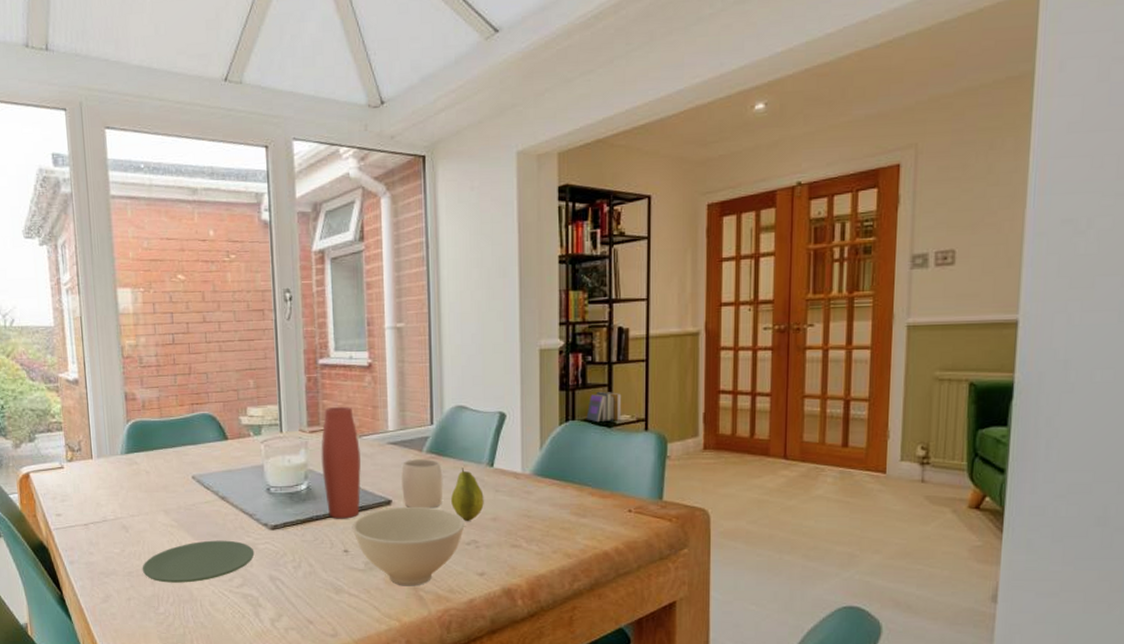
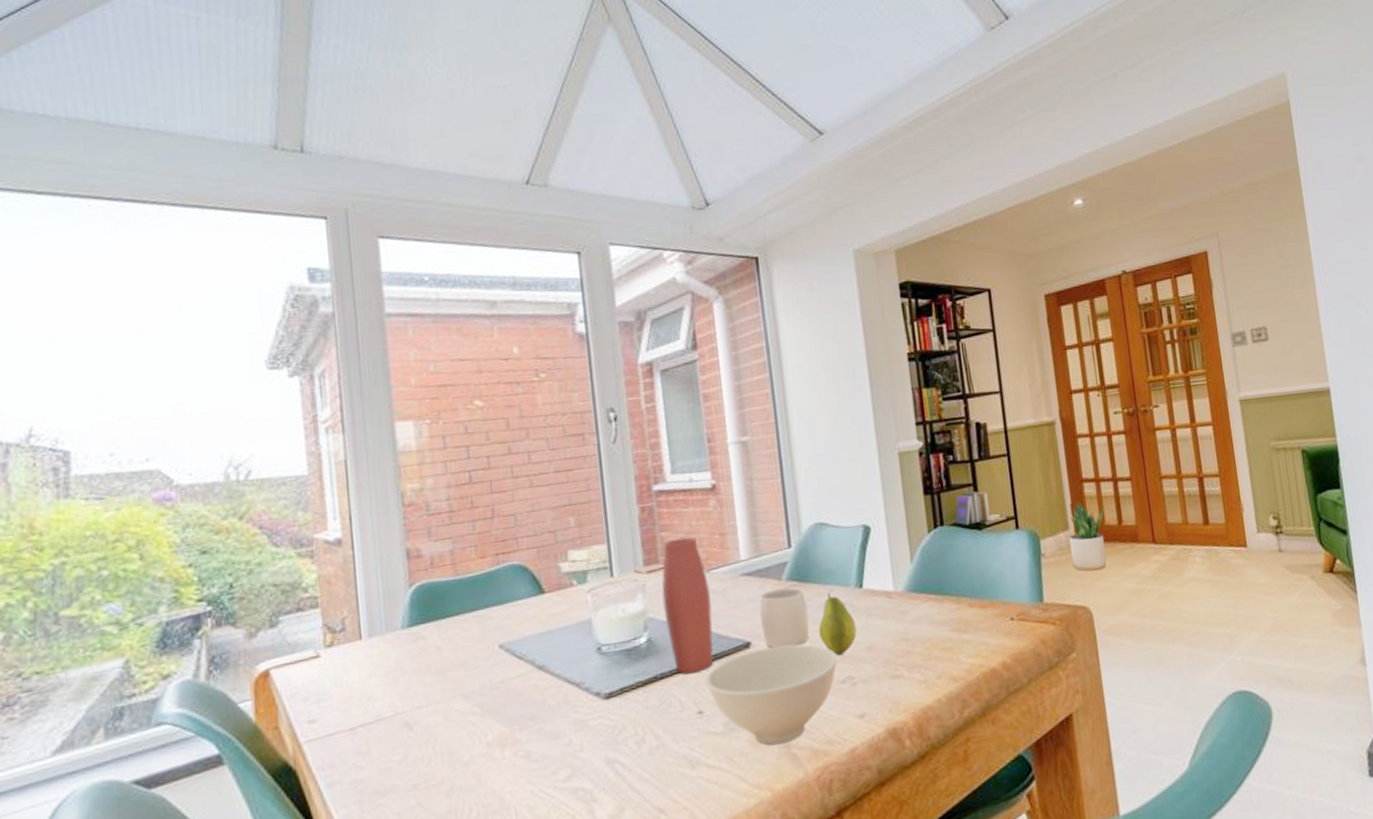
plate: present [142,540,255,583] -> none [433,720,585,791]
planter: none [696,411,738,478] -> present [1068,501,1107,572]

